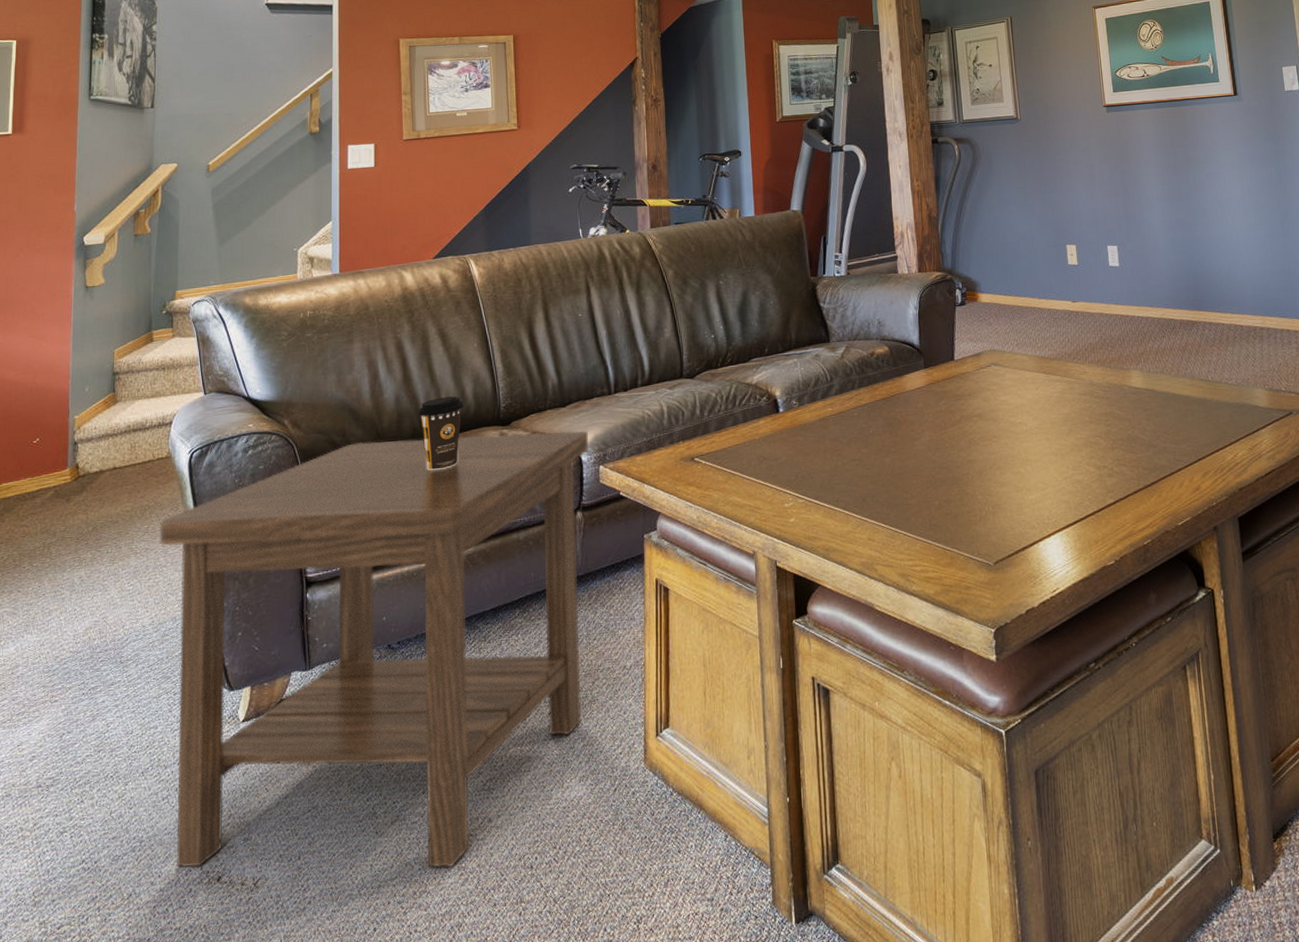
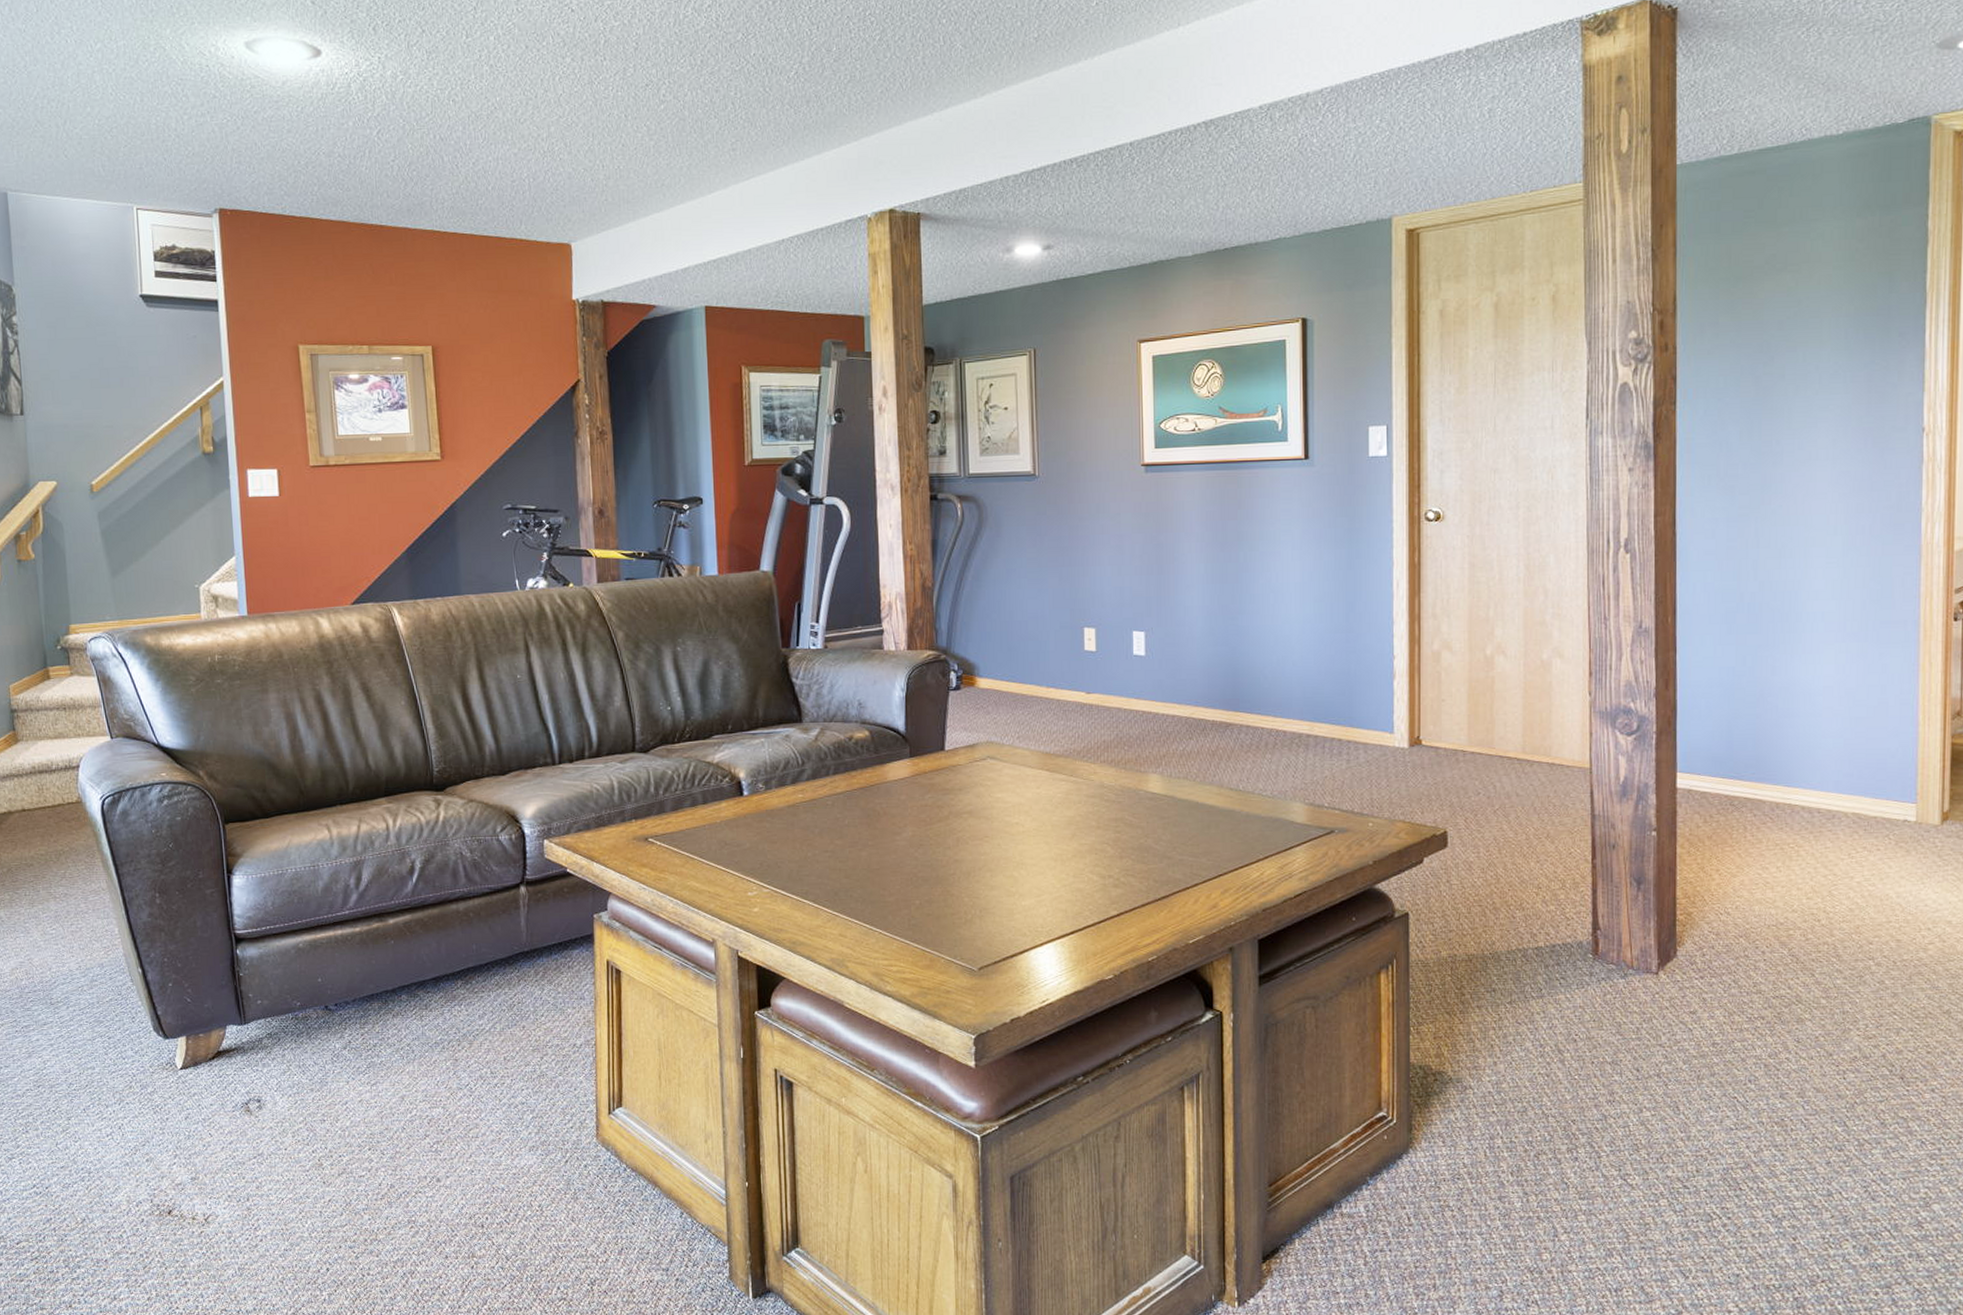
side table: present [159,430,588,868] -> none [77,798,531,1219]
coffee cup: present [418,396,464,471] -> none [344,757,393,834]

